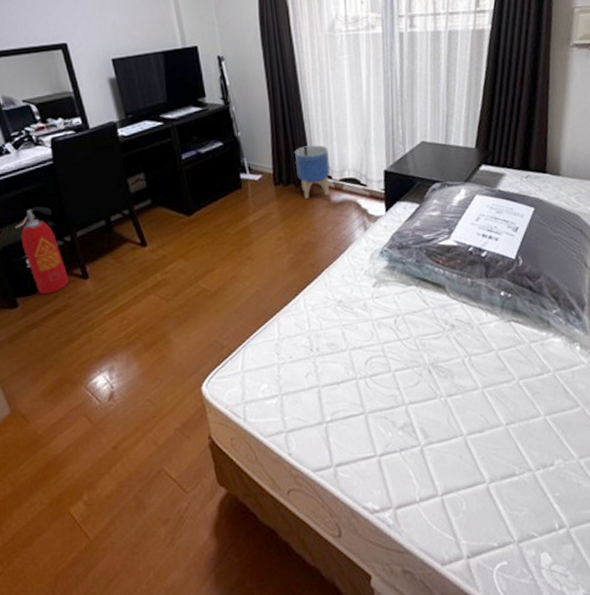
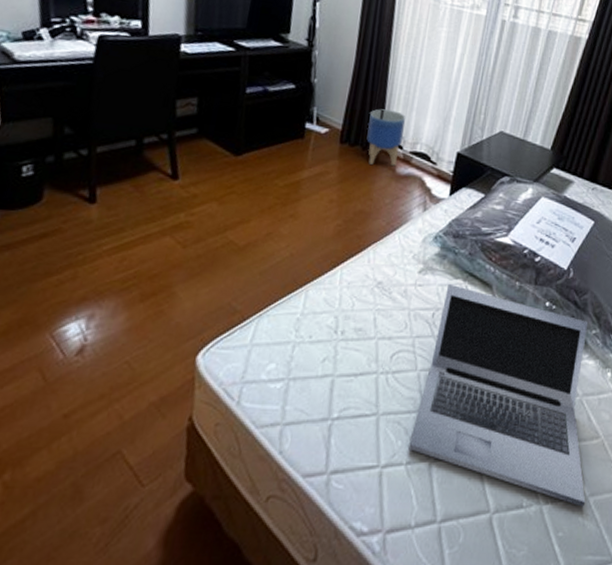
fire extinguisher: present [15,206,69,295] -> none [21,107,75,213]
laptop: none [398,291,577,469] -> present [408,284,589,507]

